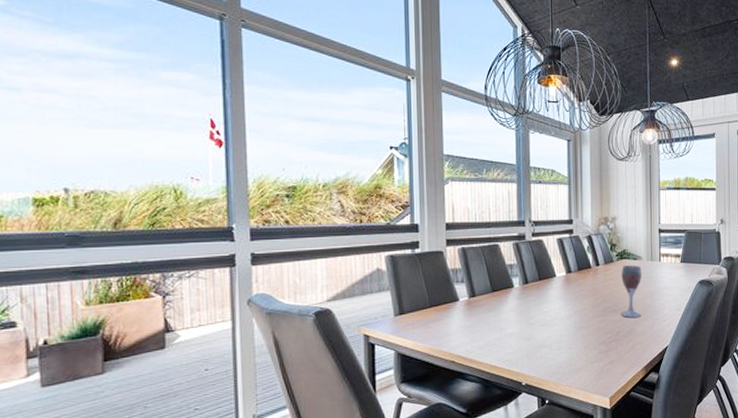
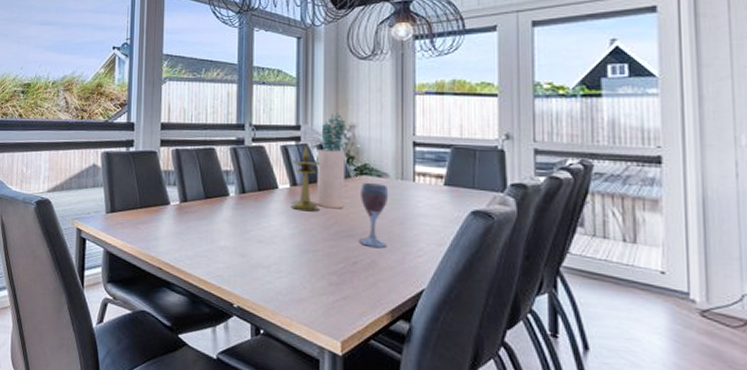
candlestick: none [566,238,590,294] -> present [291,146,321,212]
vase: none [586,207,610,290] -> present [316,112,345,209]

